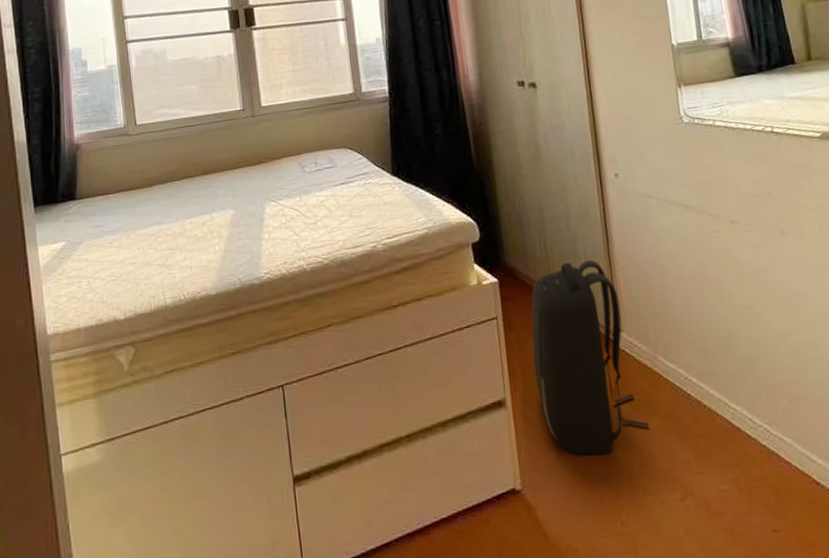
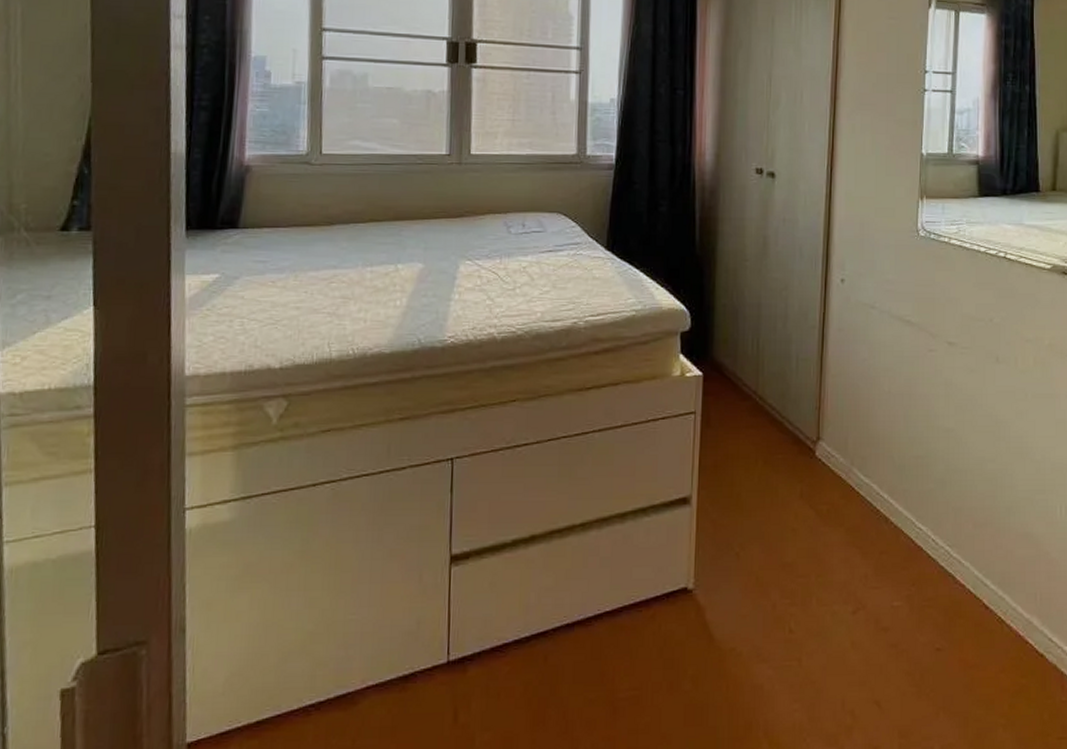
backpack: present [531,260,650,456] -> none [725,363,834,562]

